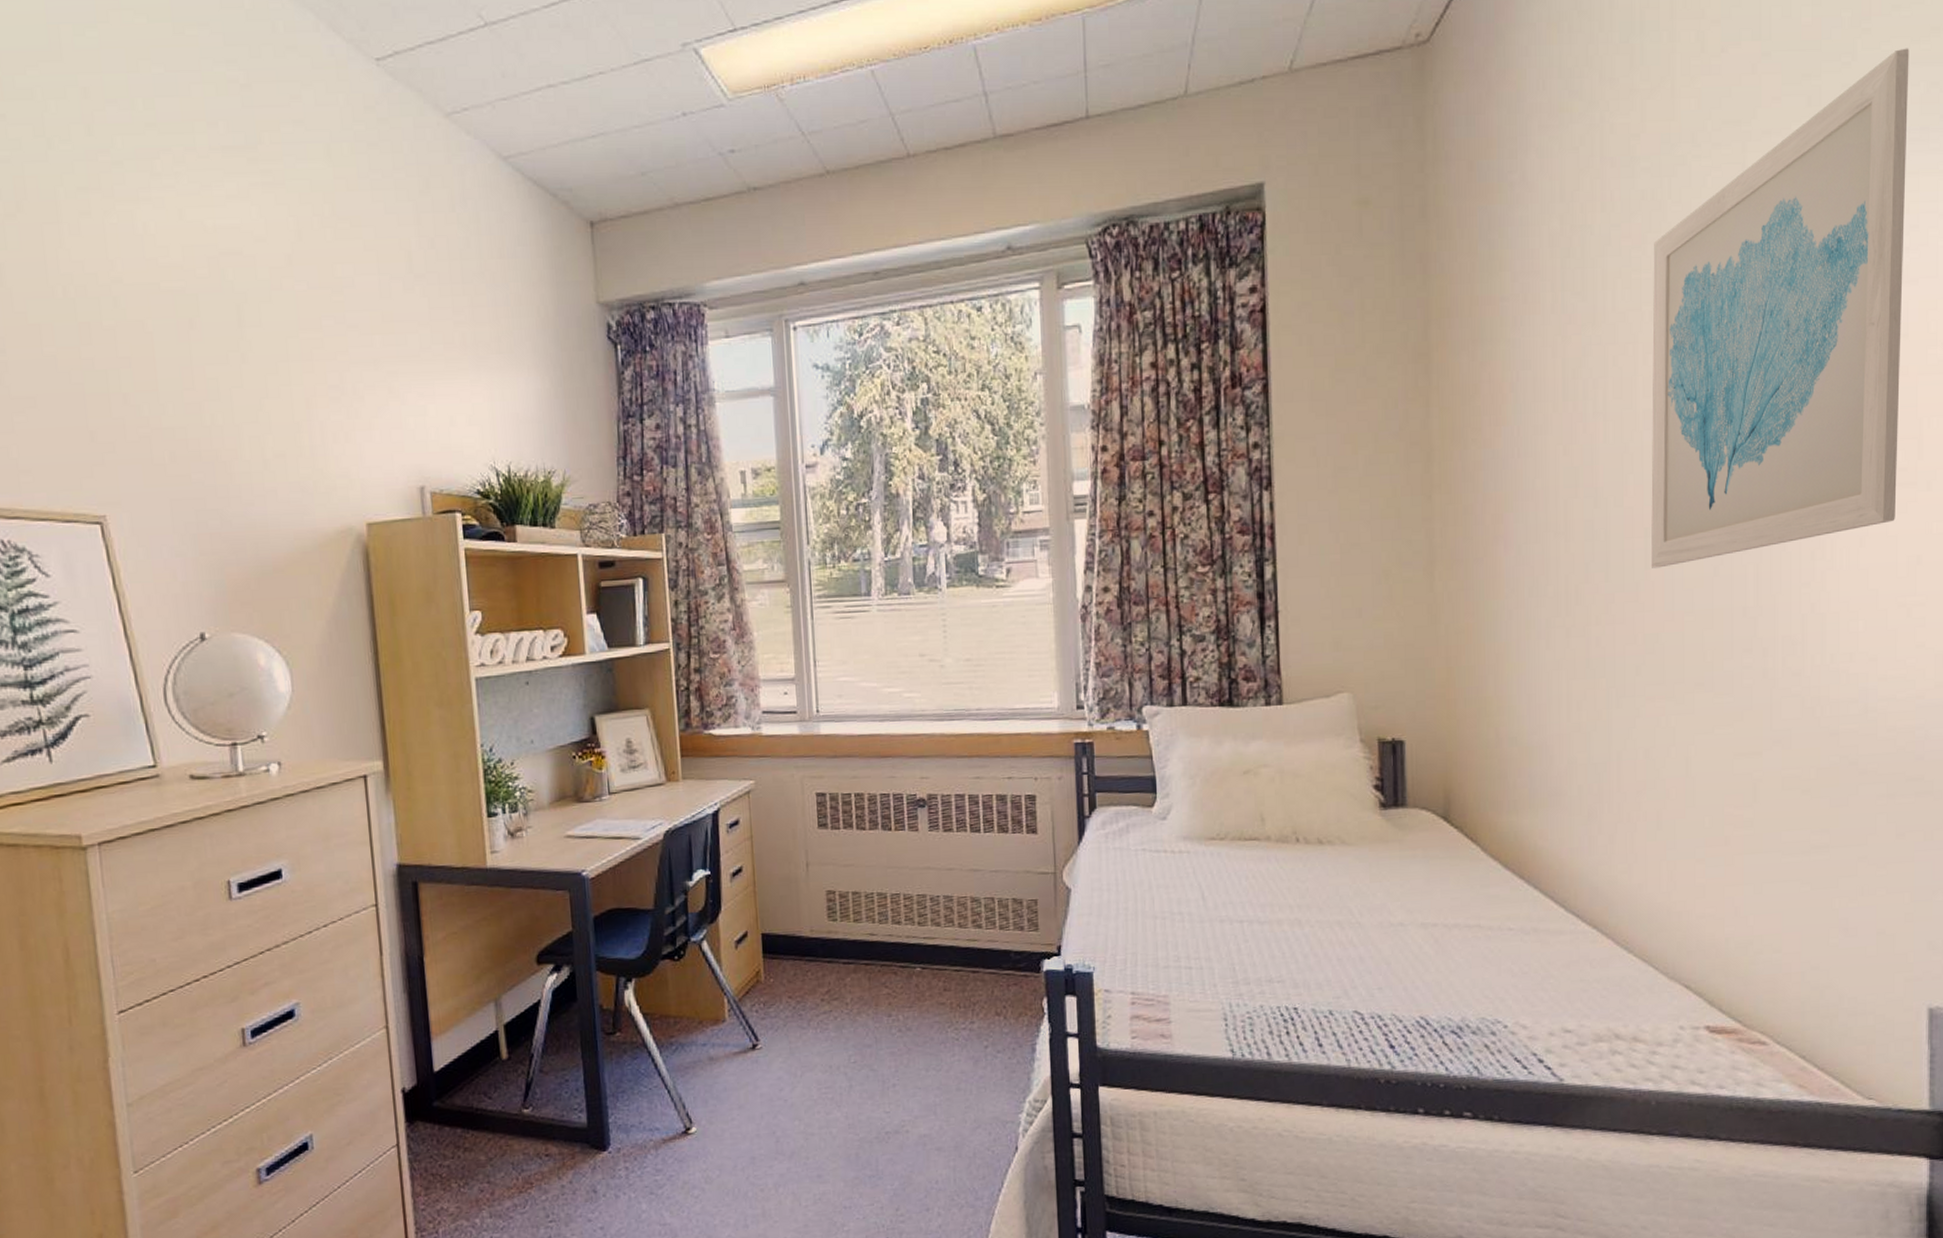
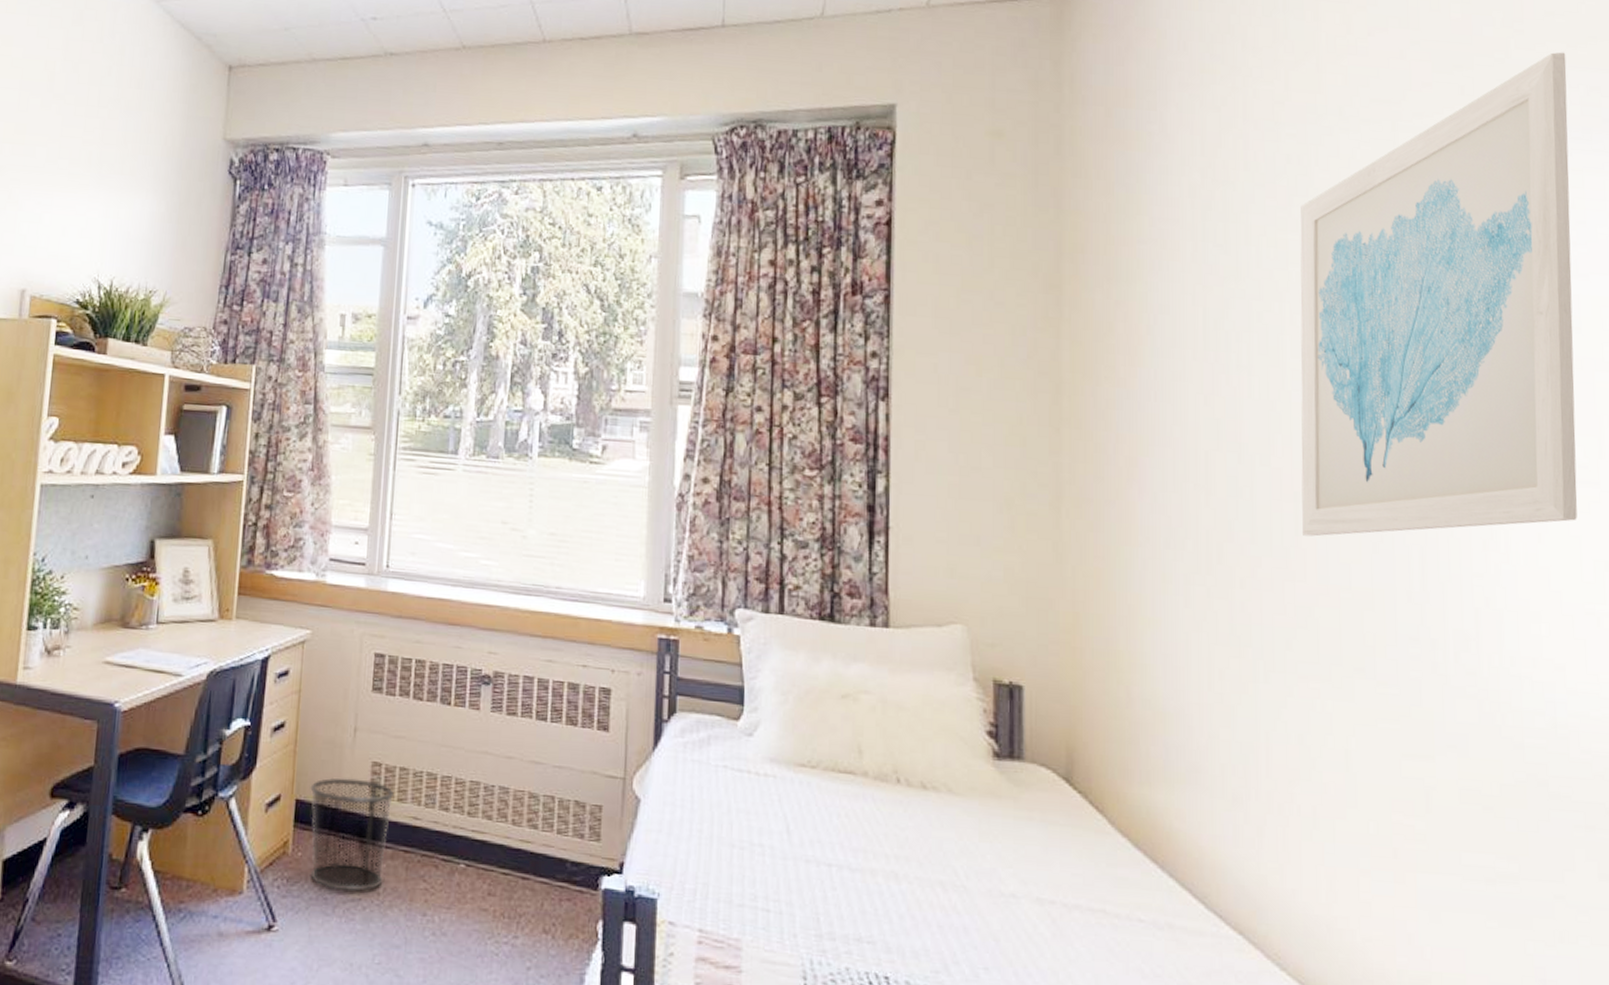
waste bin: none [773,907,851,1007] -> present [310,777,395,892]

